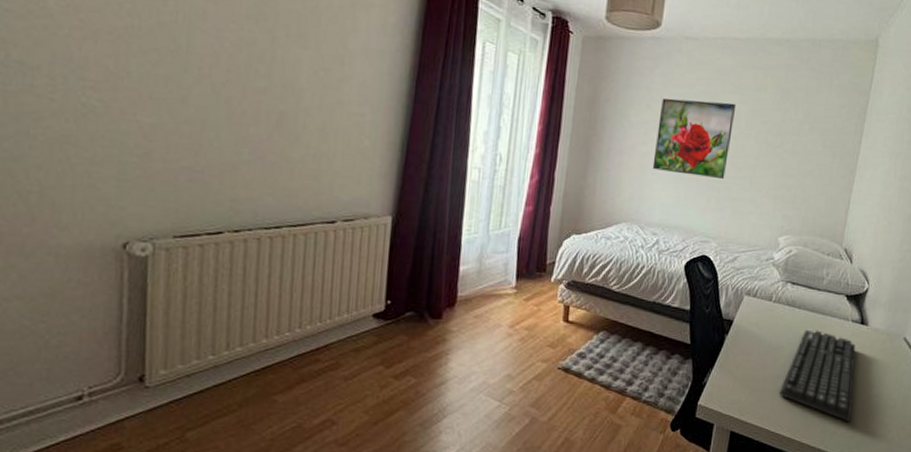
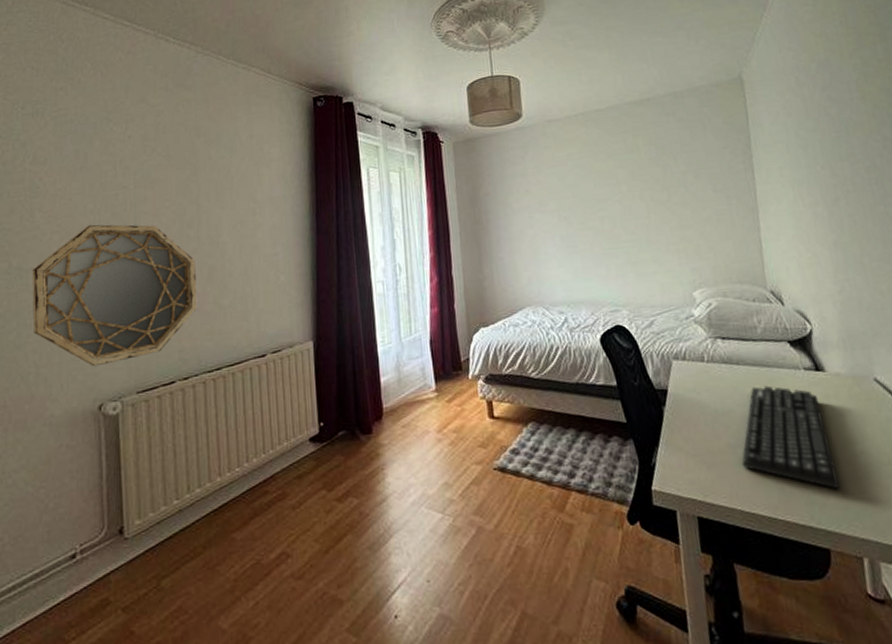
home mirror: none [38,28,263,200] -> present [32,224,198,367]
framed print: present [652,98,737,180] -> none [538,169,619,250]

